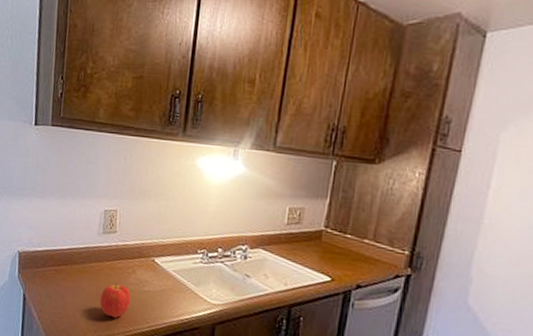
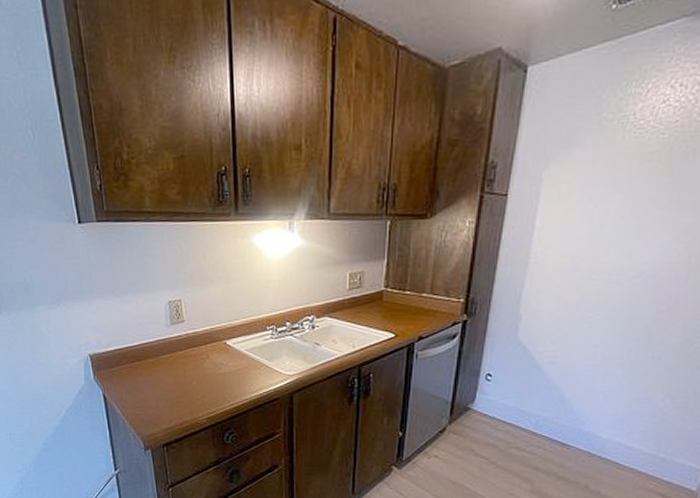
apple: present [100,283,132,318] -> none [179,370,210,402]

